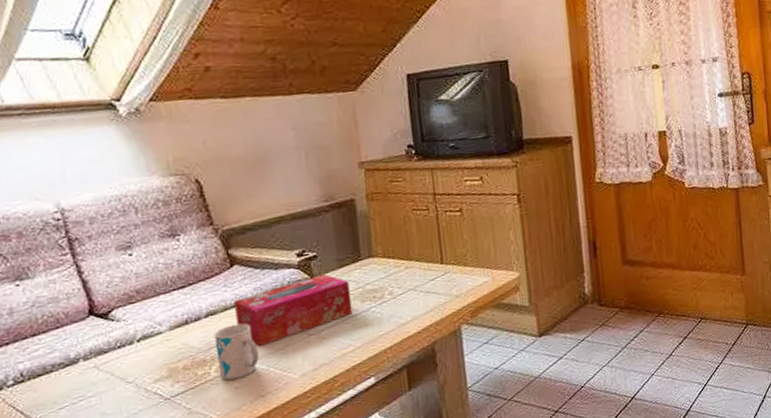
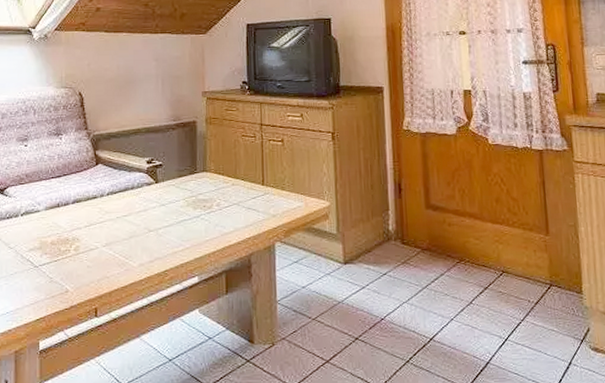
mug: present [213,323,259,381] -> none [77,212,108,259]
tissue box: present [234,274,353,346] -> none [95,181,186,234]

